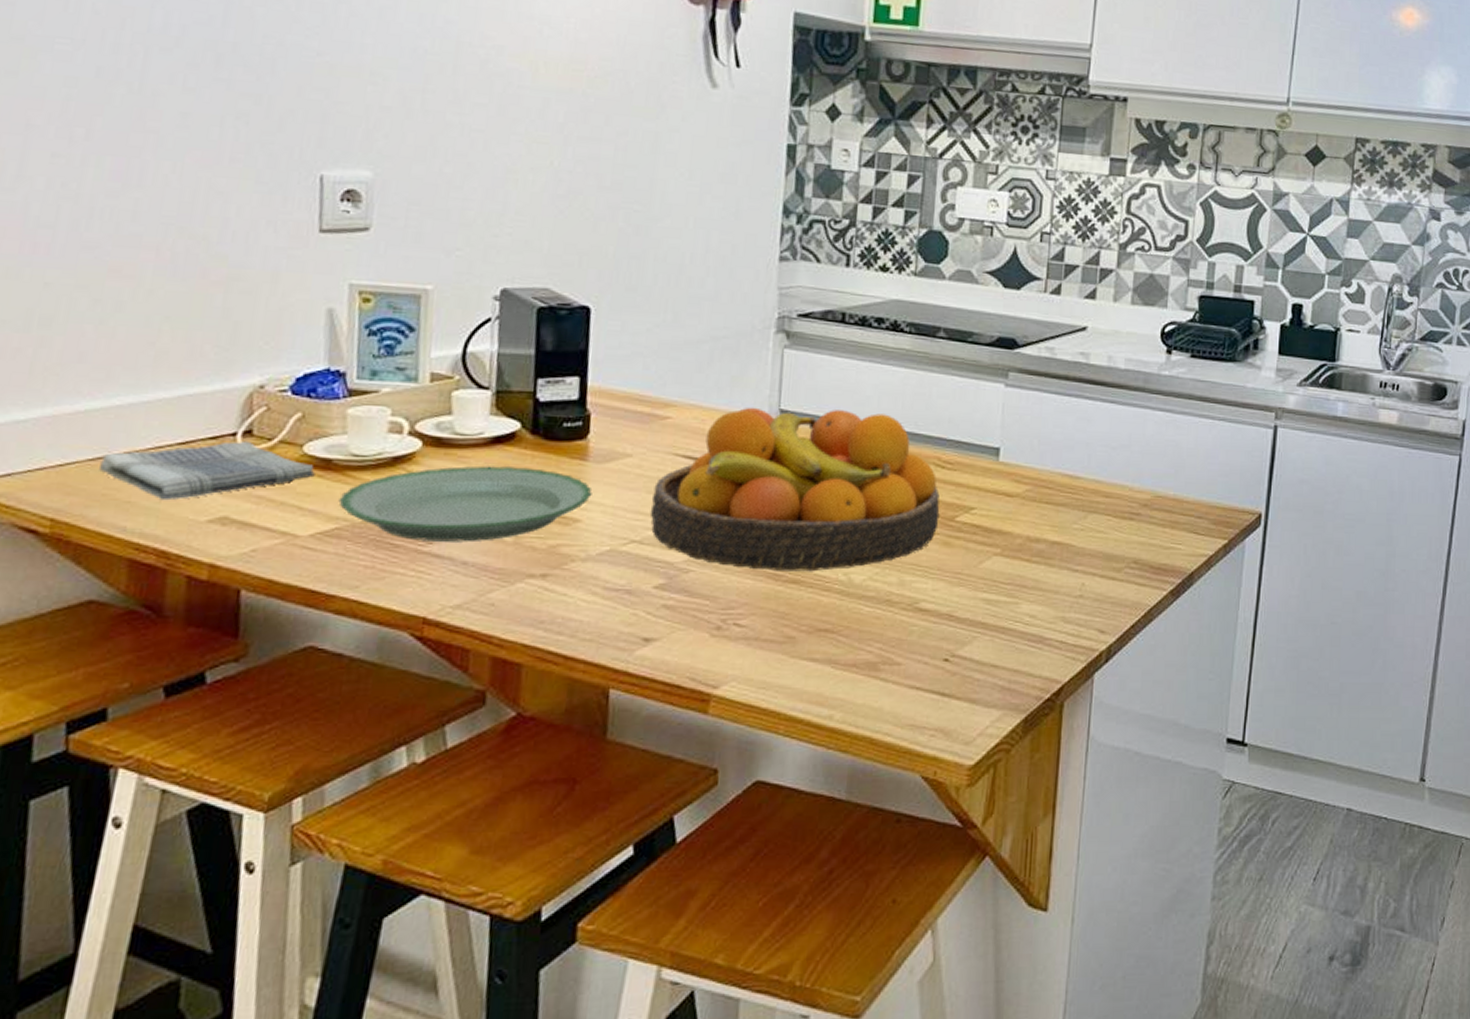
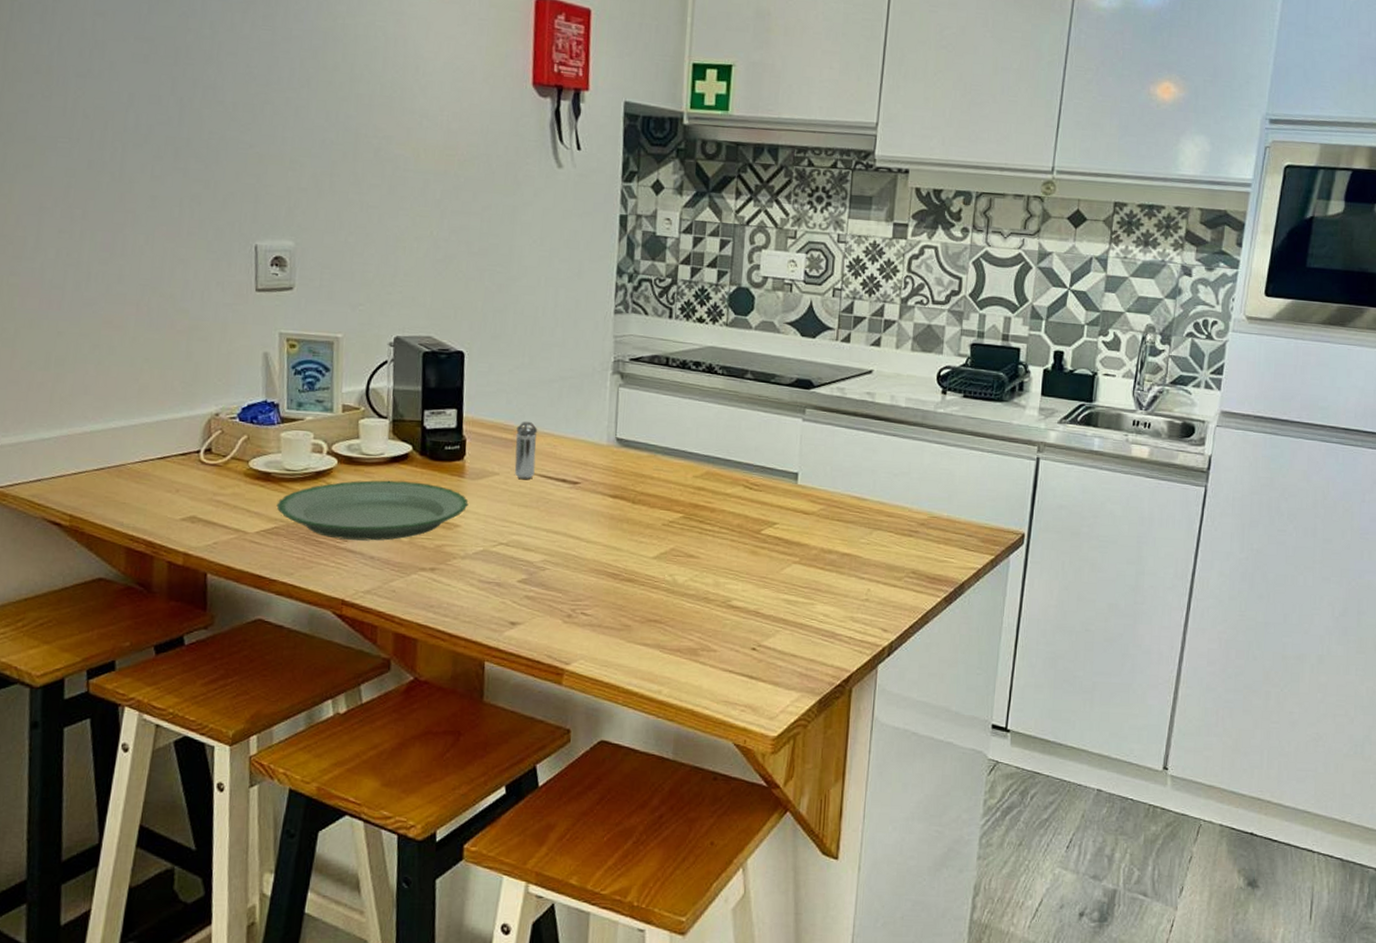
dish towel: present [99,440,315,501] -> none [102,457,259,503]
fruit bowl: present [650,407,940,572] -> none [514,435,748,573]
shaker: none [651,390,682,461] -> present [514,421,538,479]

